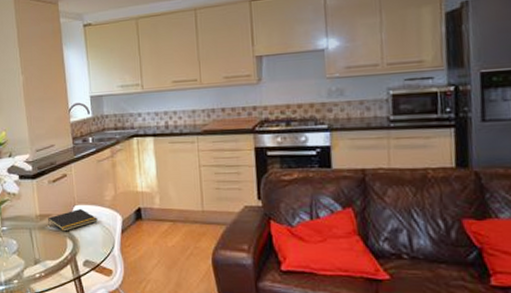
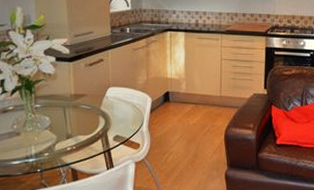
notepad: present [48,208,98,232] -> none [82,90,130,110]

